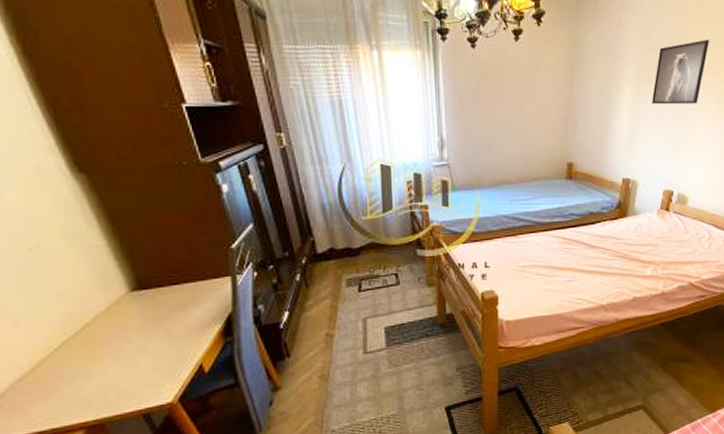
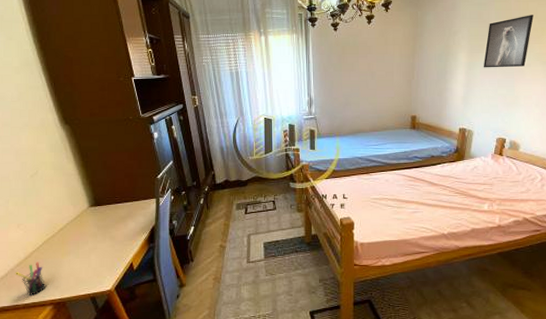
pen holder: none [18,372,72,420] -> present [15,262,47,295]

